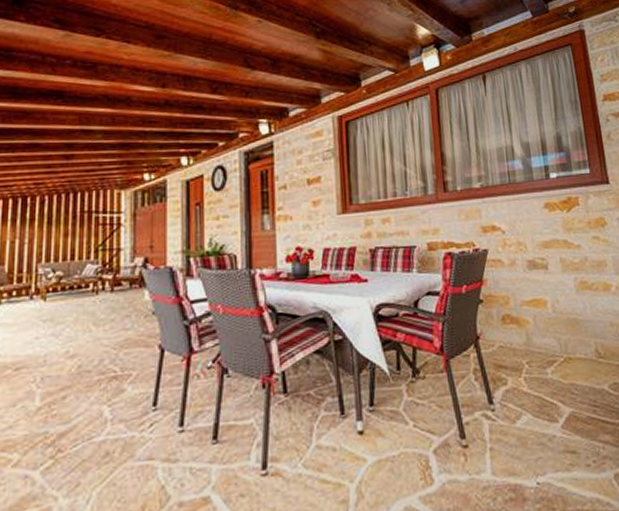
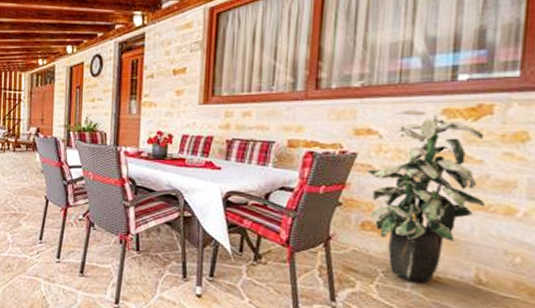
indoor plant: none [497,205,590,366] -> present [365,110,486,283]

